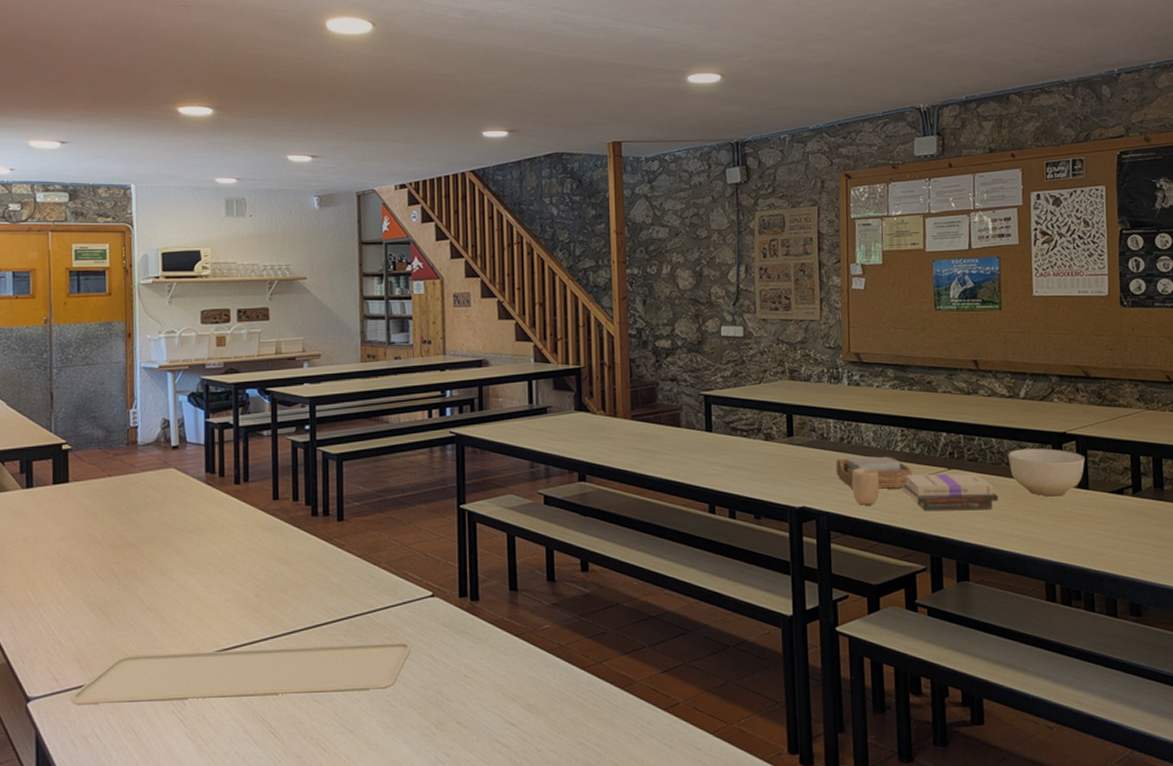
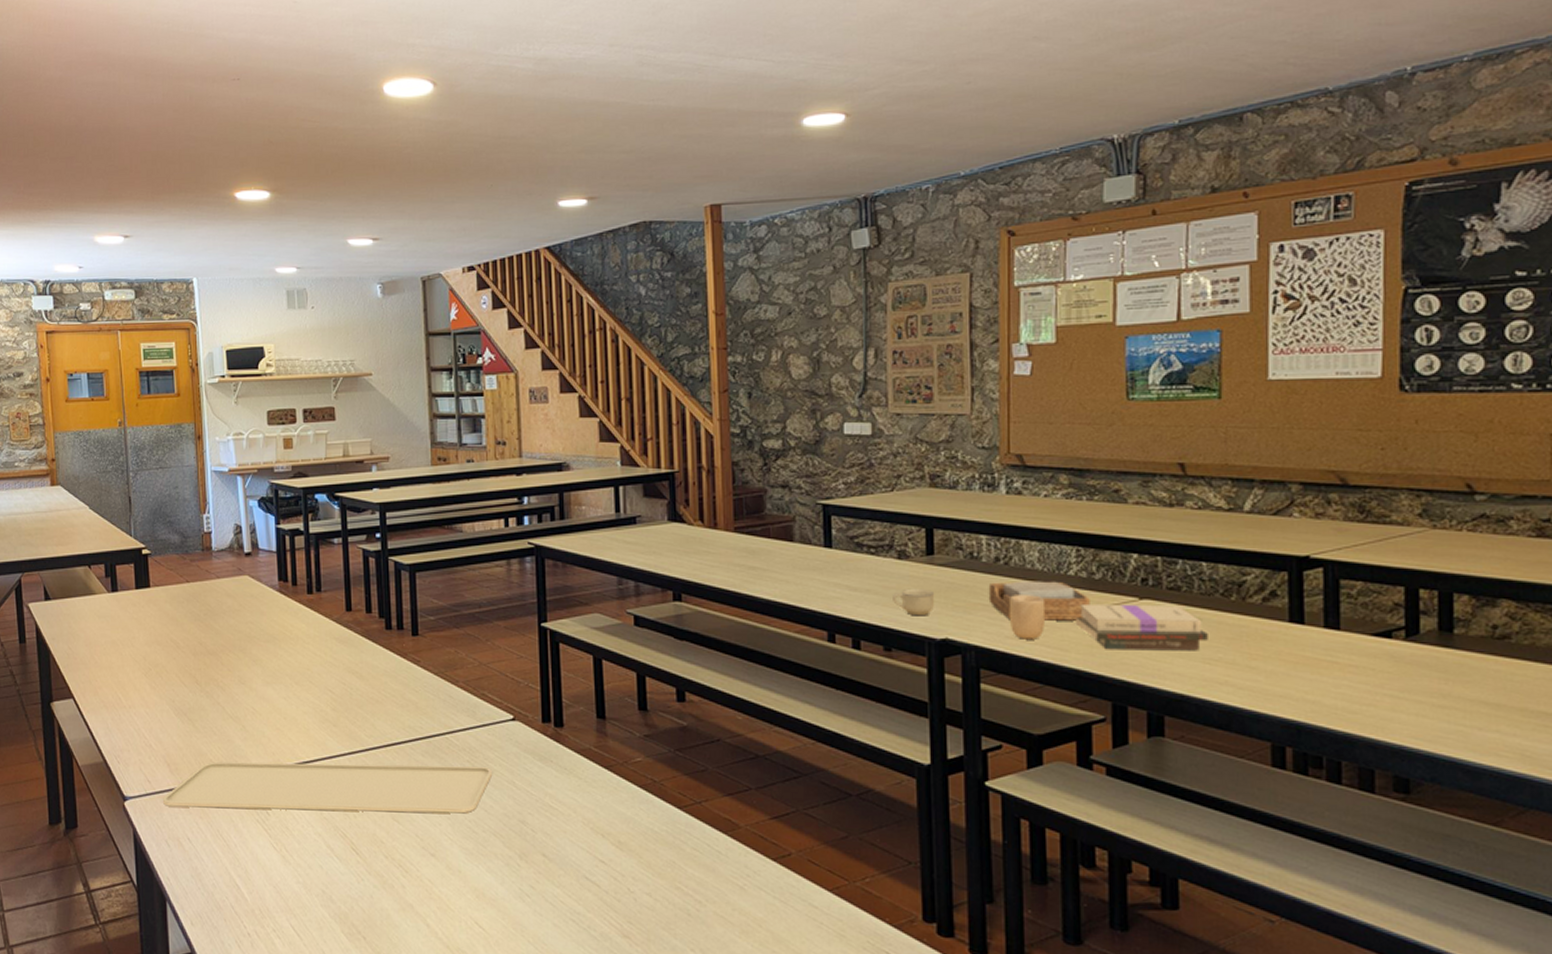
cup: none [761,465,795,489] -> present [893,588,935,616]
bowl: present [1007,448,1086,497] -> none [1223,576,1337,637]

